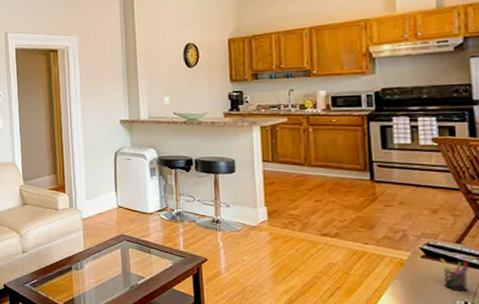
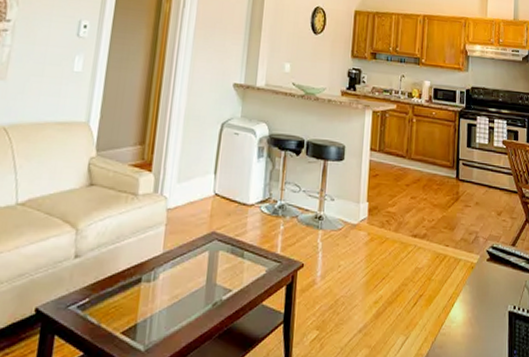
pen holder: present [439,259,470,292] -> none [499,262,519,296]

